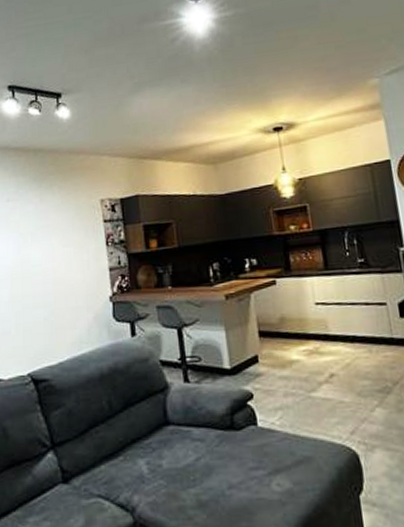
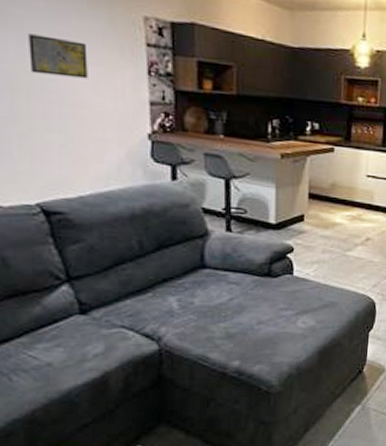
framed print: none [23,230,63,263] -> present [28,33,88,79]

